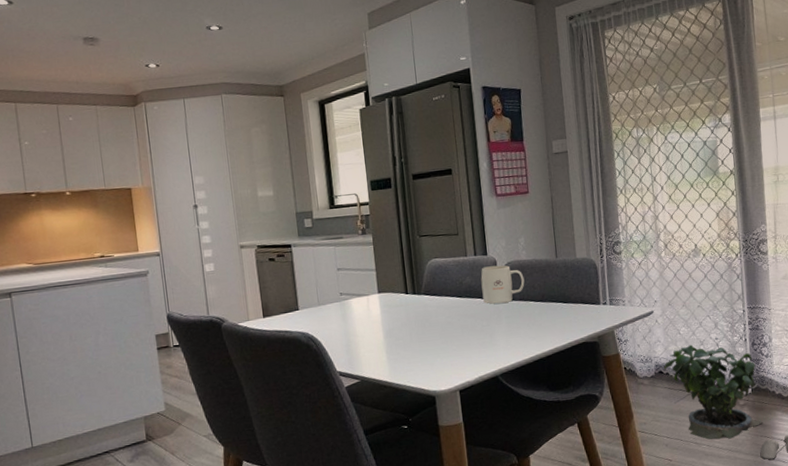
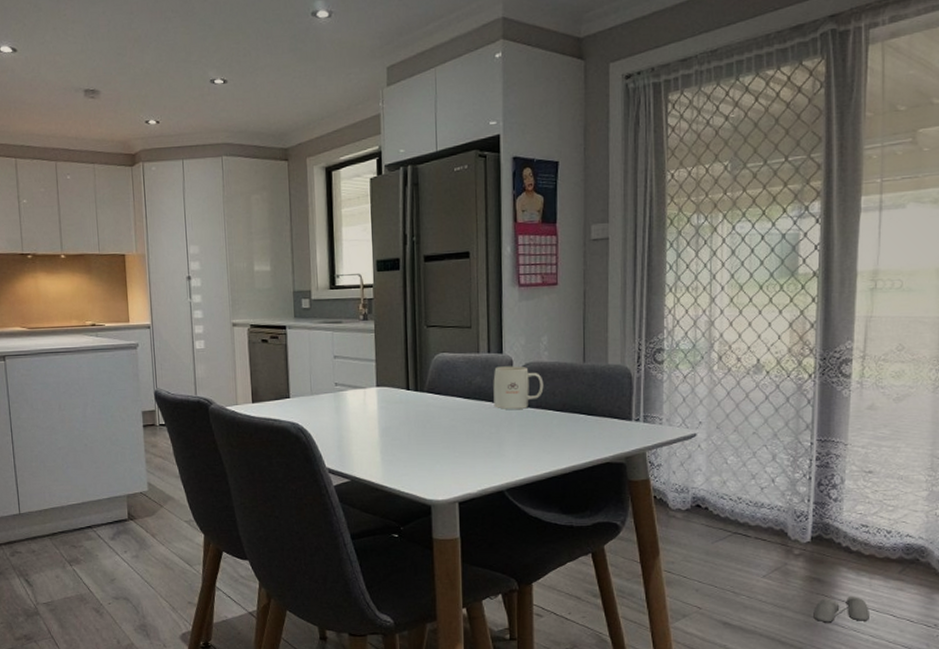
potted plant: present [663,337,763,440] -> none [702,471,822,592]

